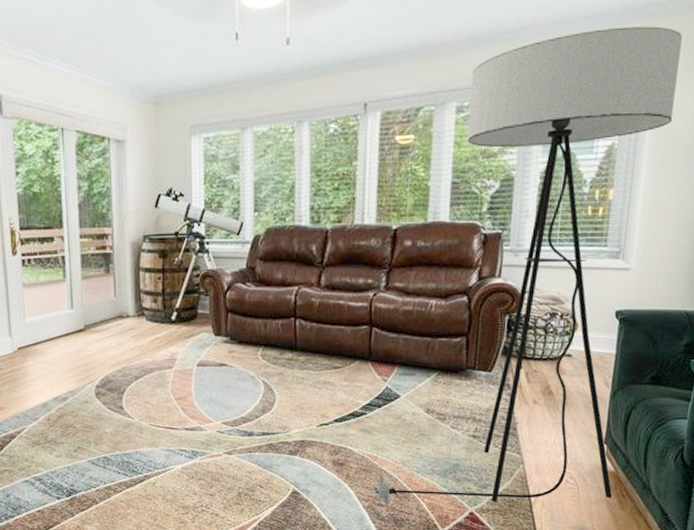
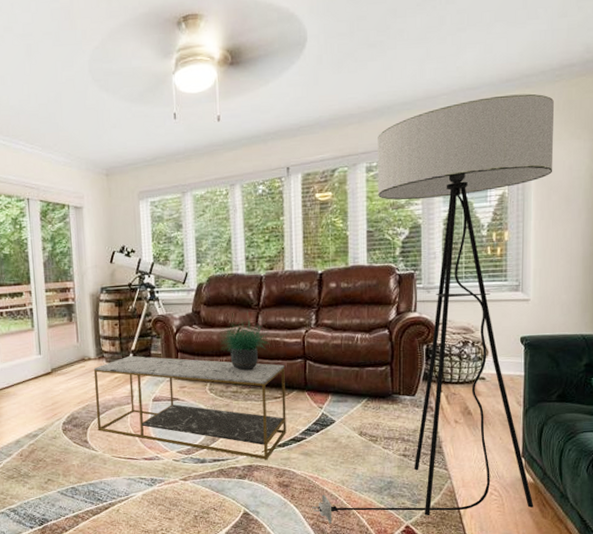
coffee table: none [132,315,348,435] -> present [93,356,286,459]
potted plant: none [275,269,334,335] -> present [219,312,271,370]

